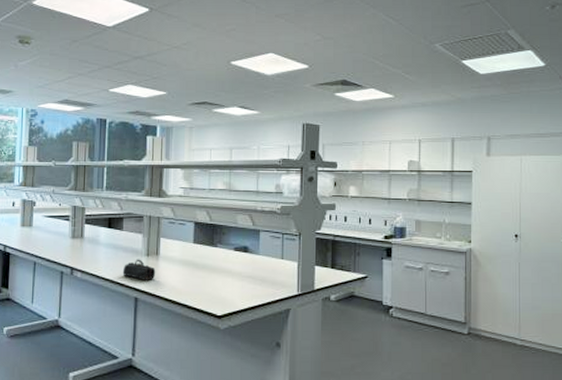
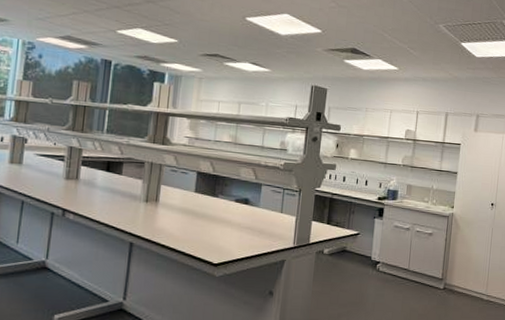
pencil case: present [122,259,156,280] -> none [118,204,154,226]

